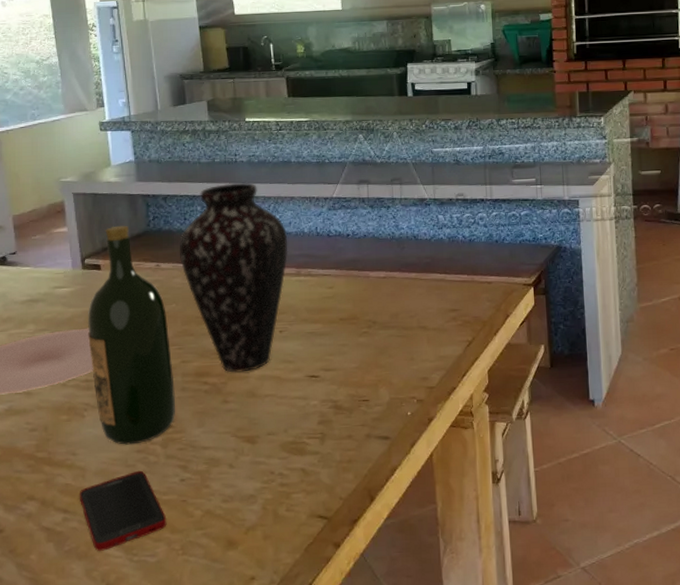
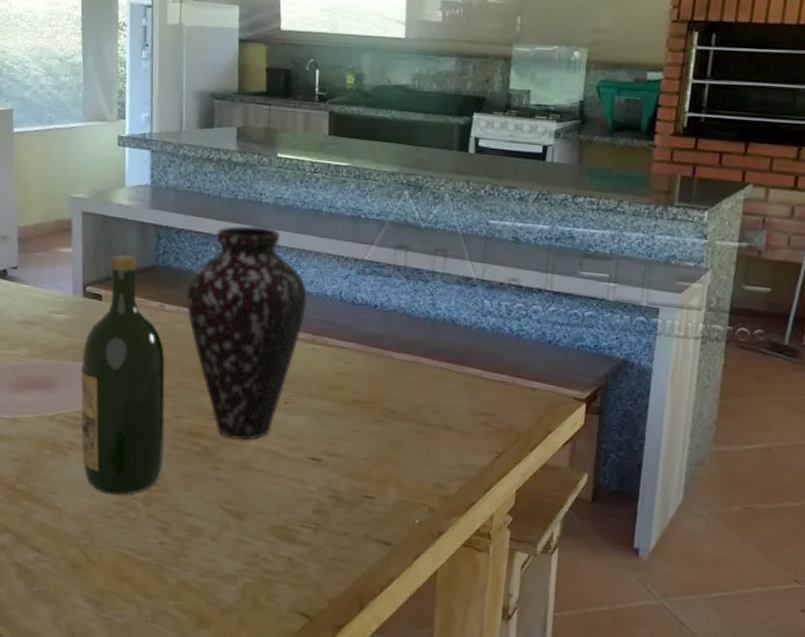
cell phone: present [79,470,167,551] -> none [53,524,140,600]

